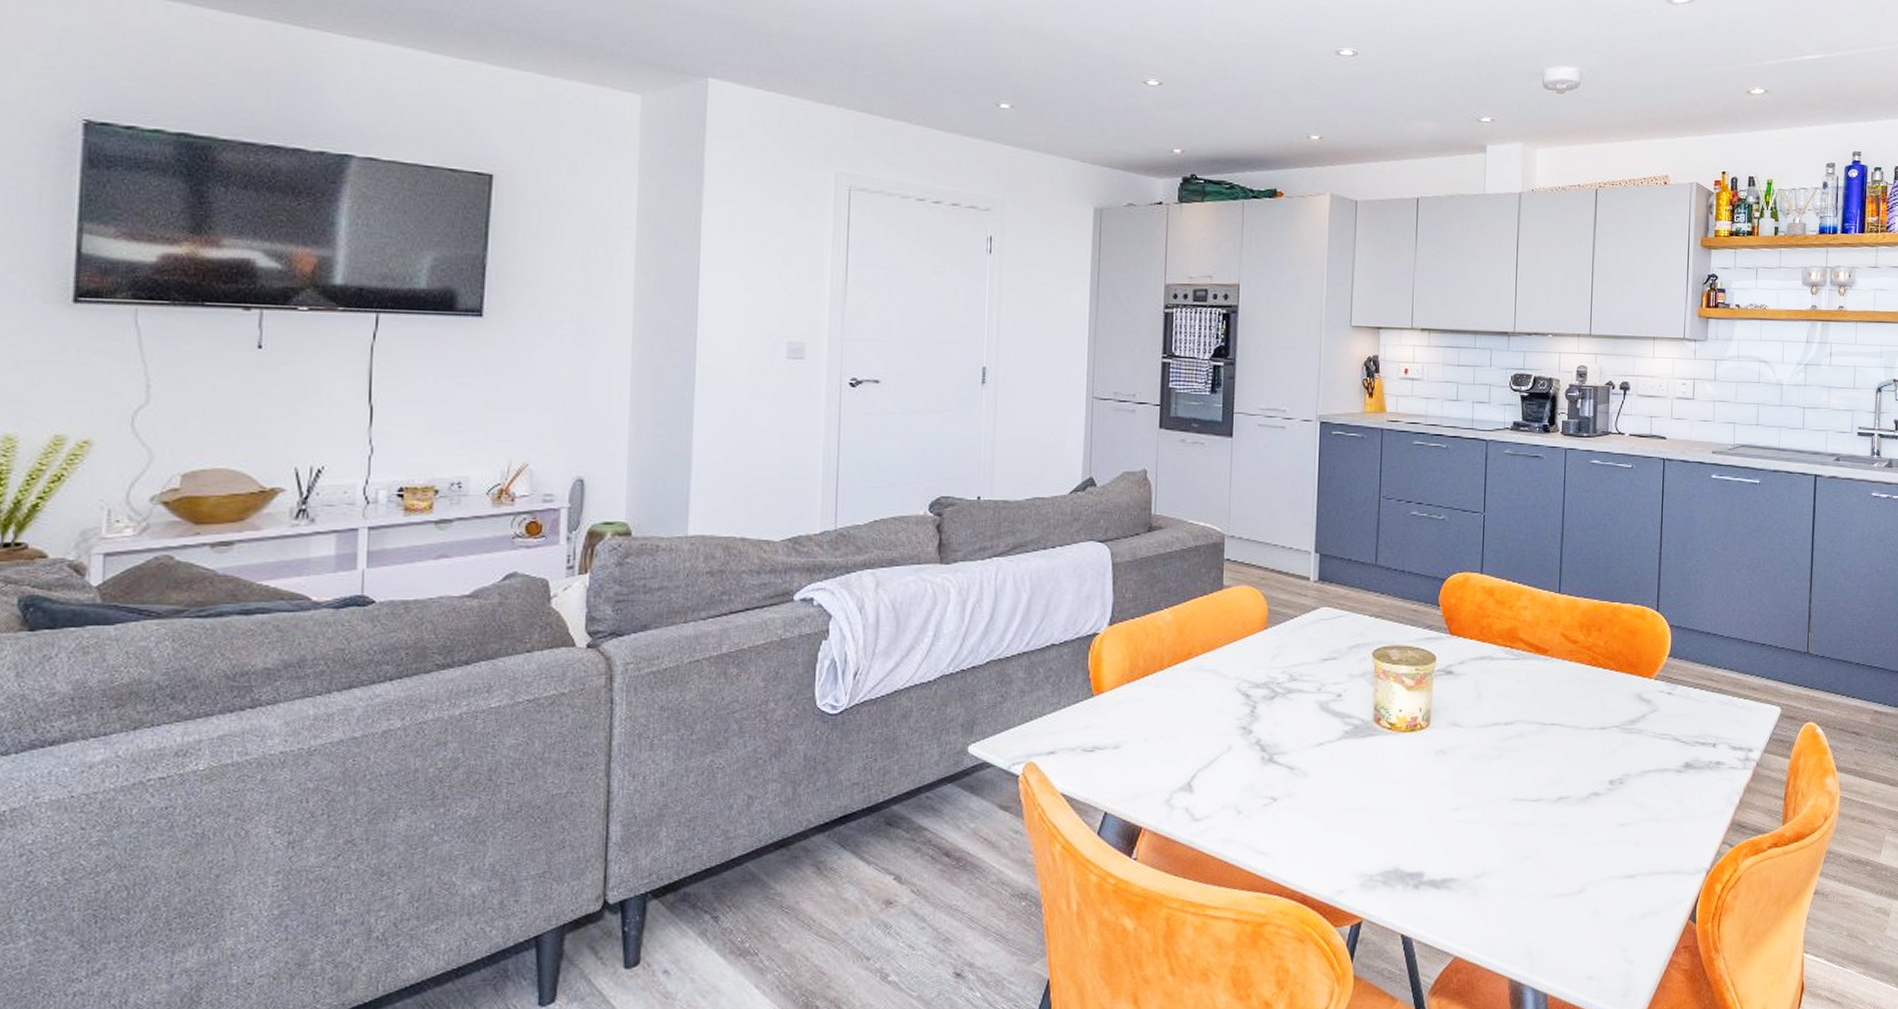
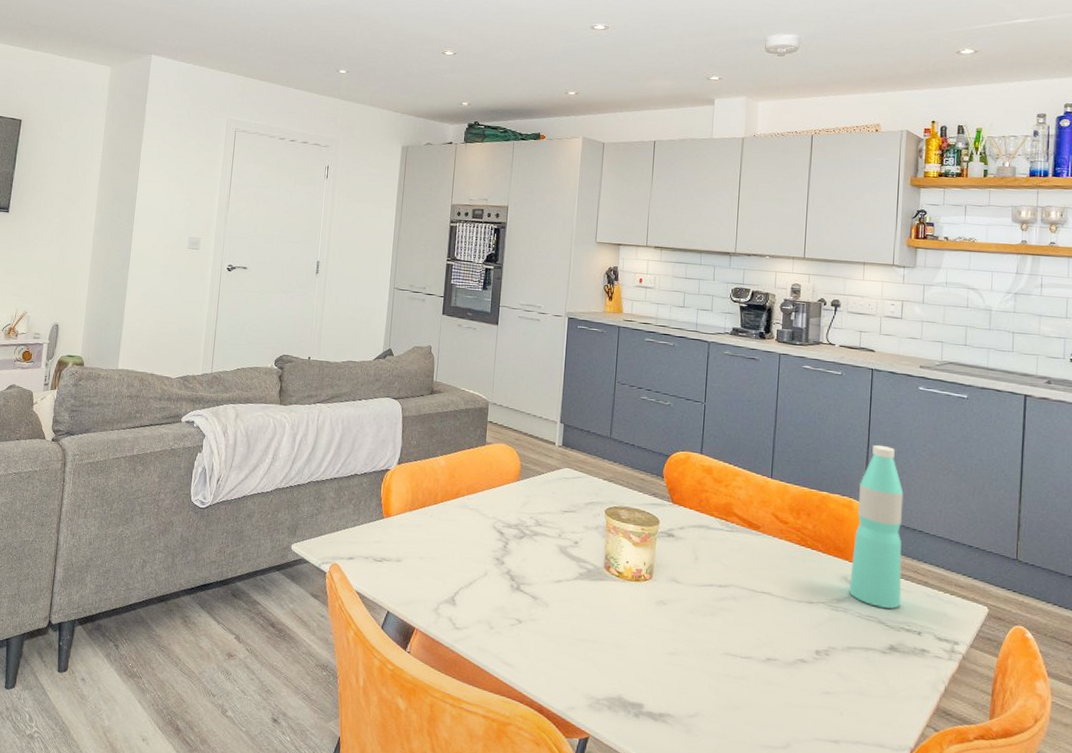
water bottle: none [1643,544,1697,724] -> present [849,445,904,609]

